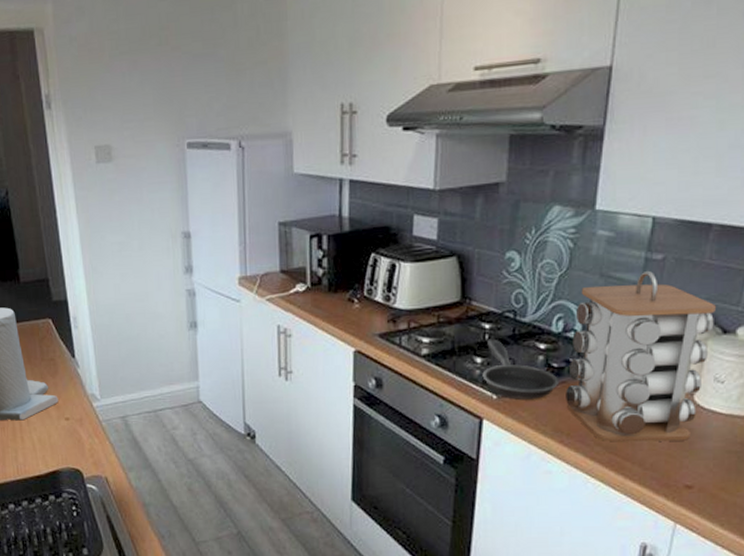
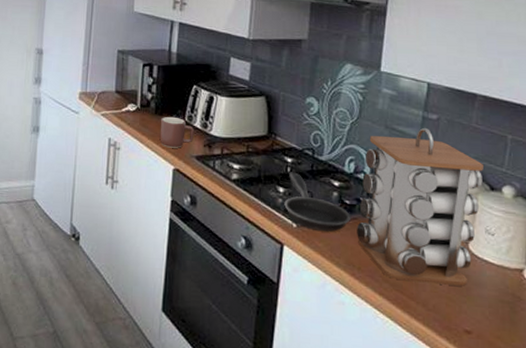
mug: none [335,292,375,329] -> present [159,116,194,149]

